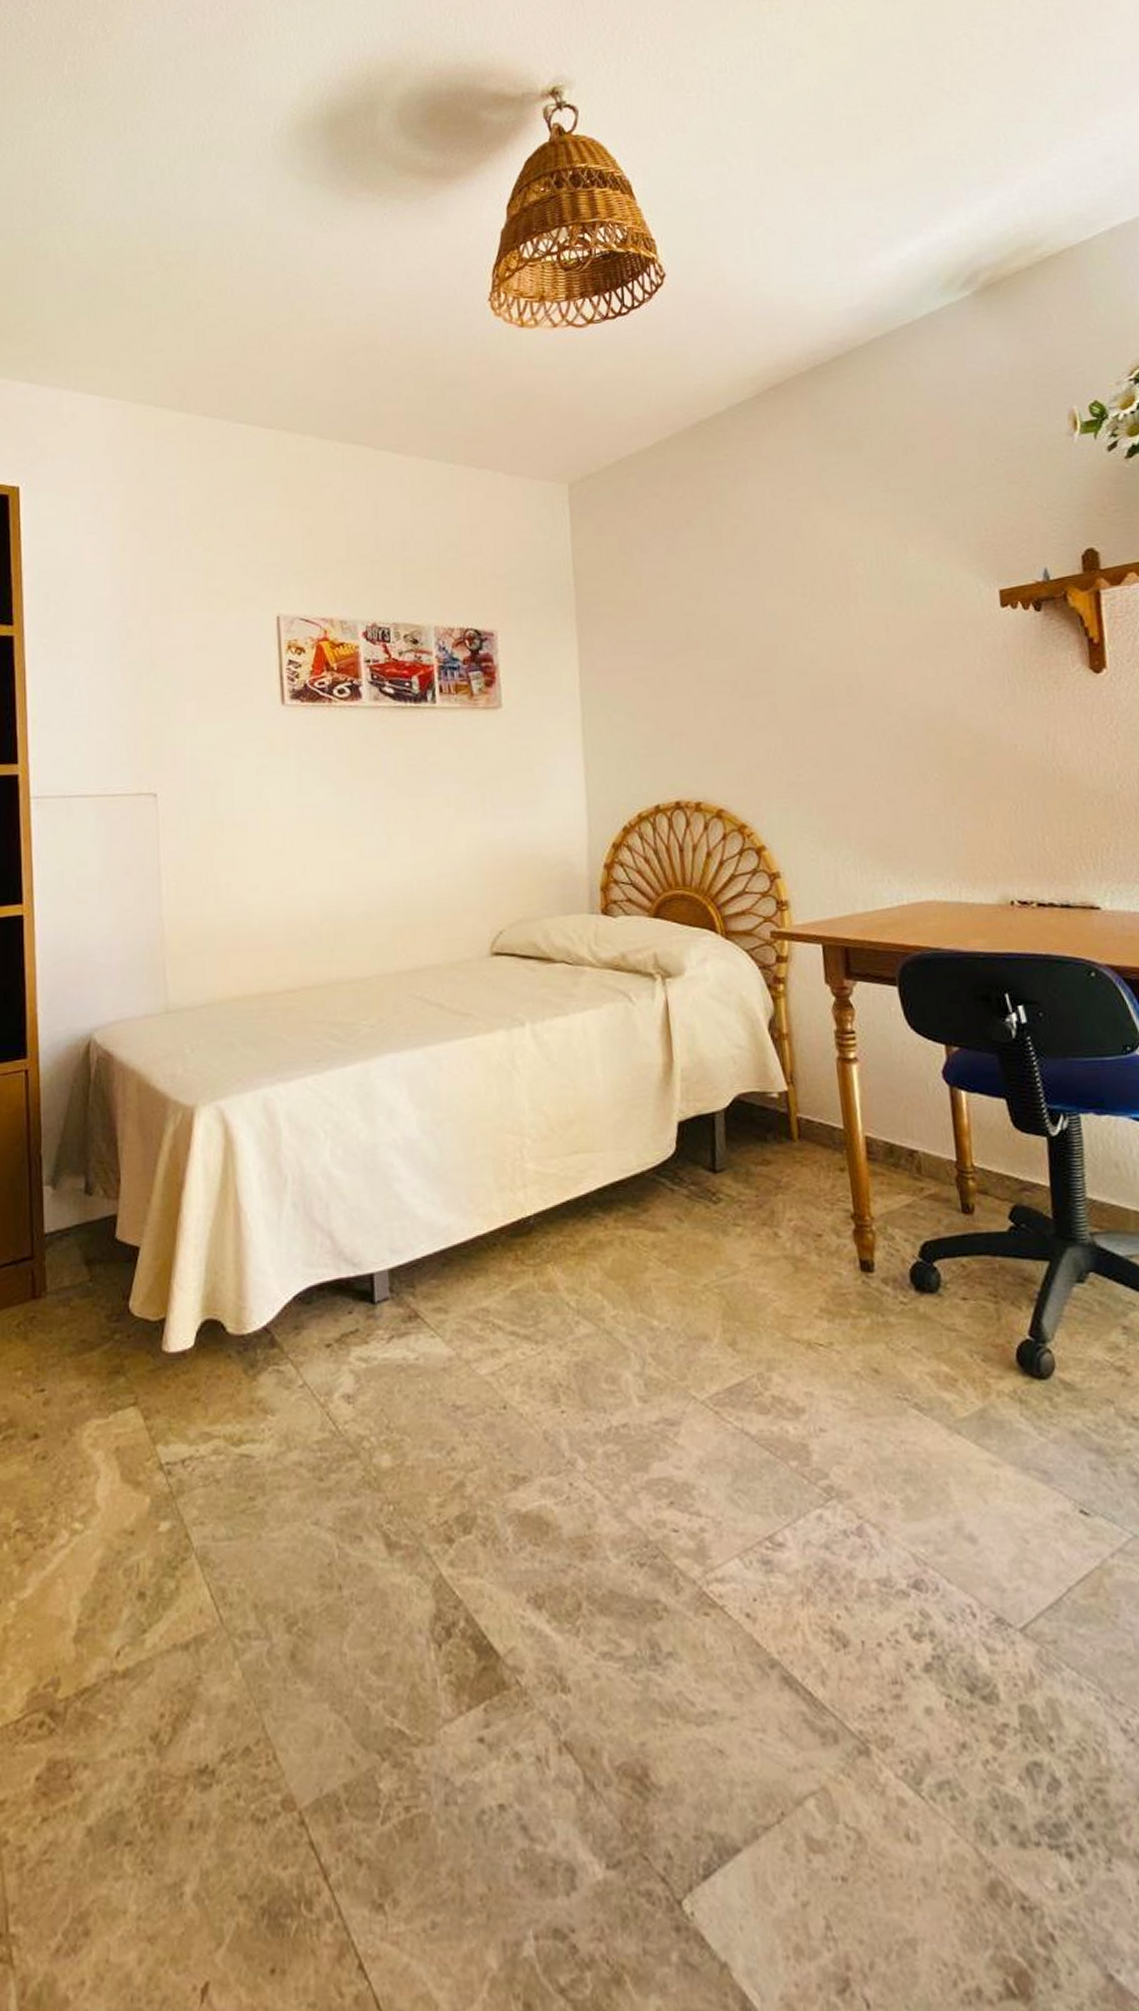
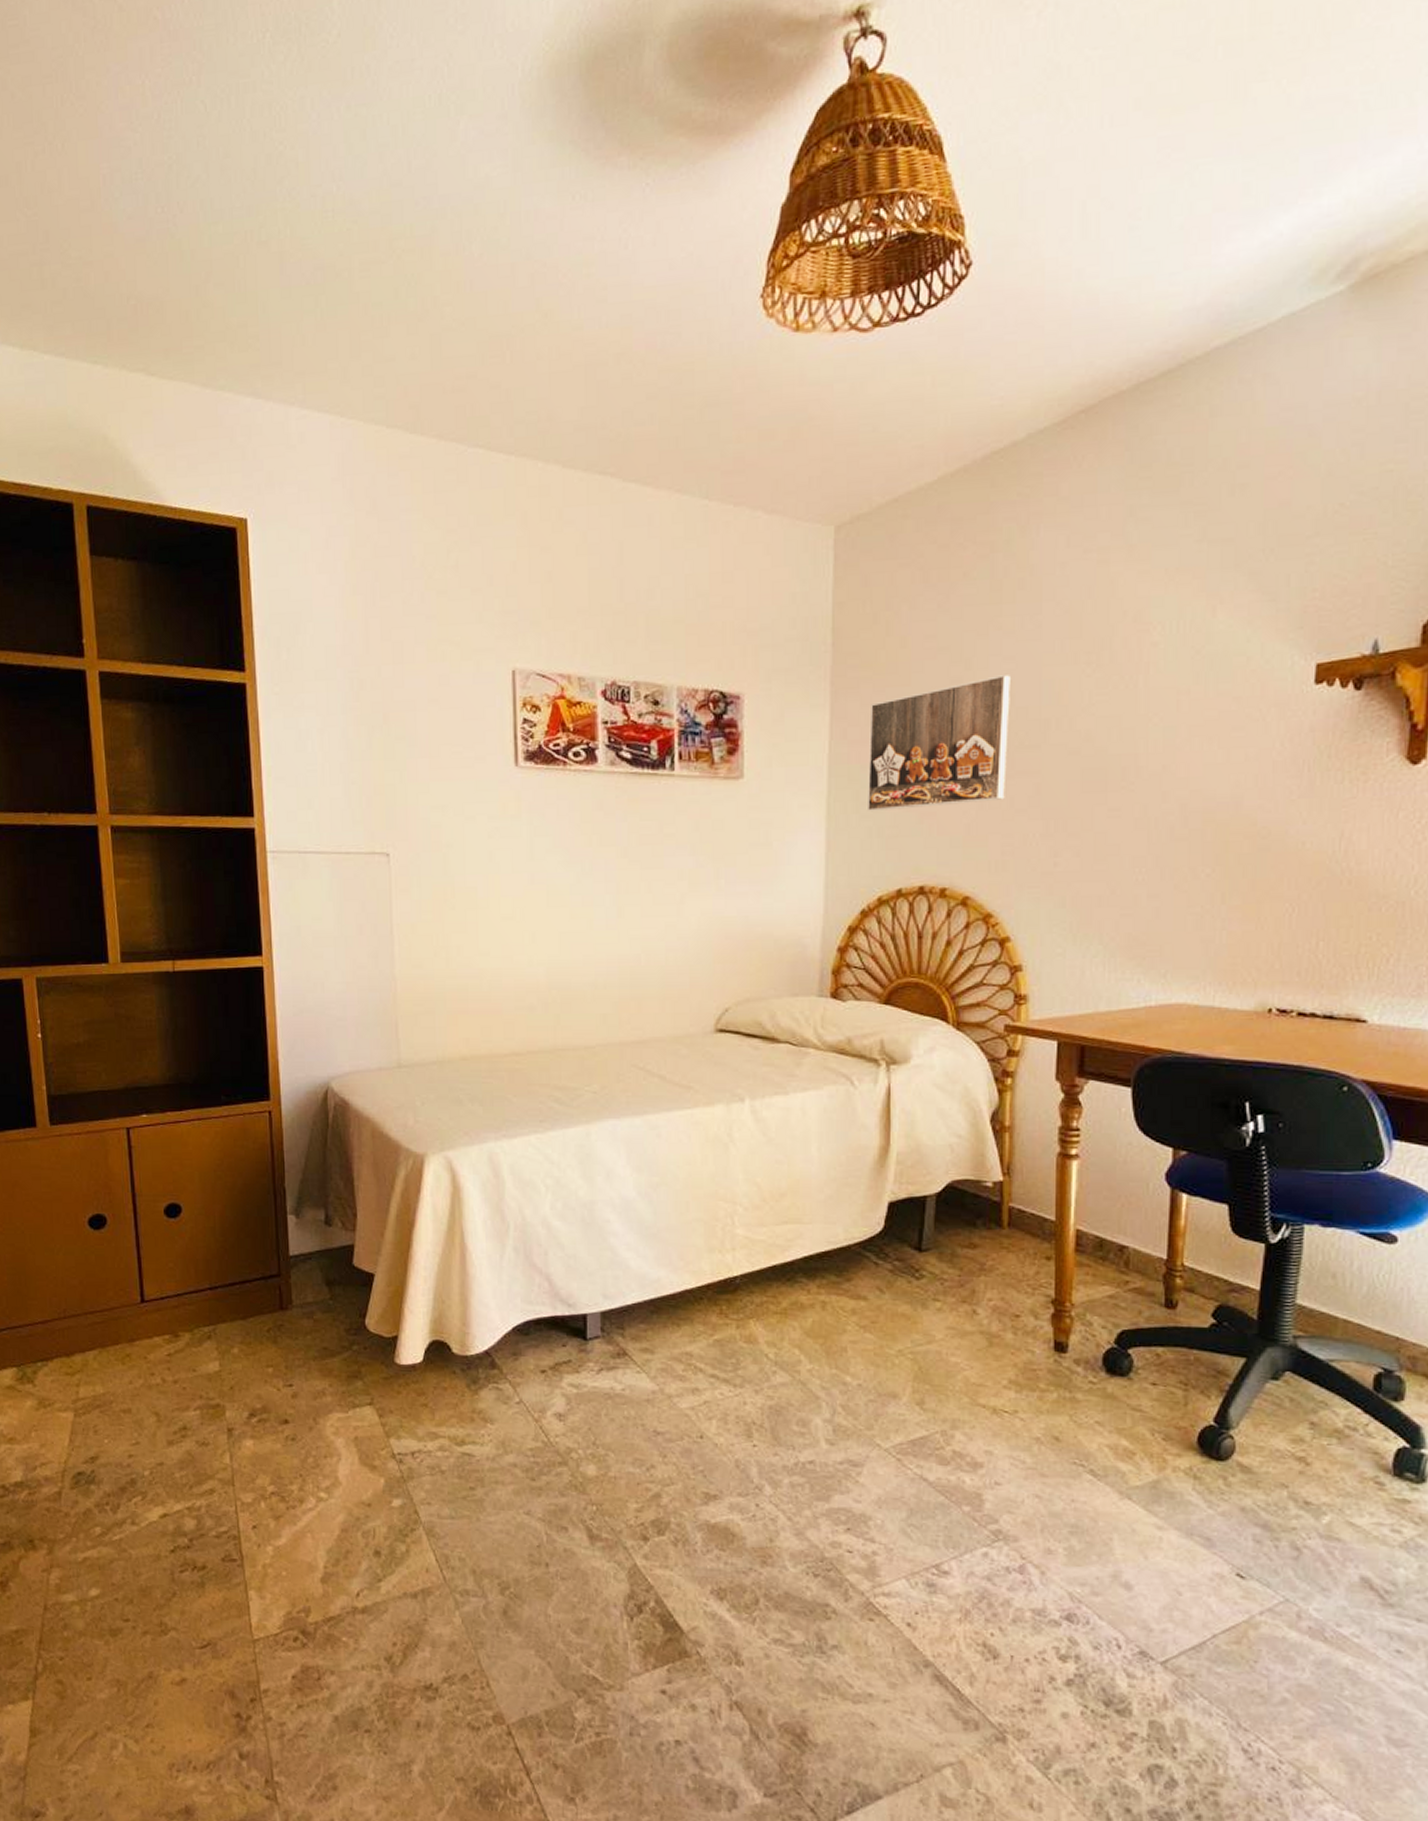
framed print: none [614,607,745,734] -> present [866,675,1012,812]

